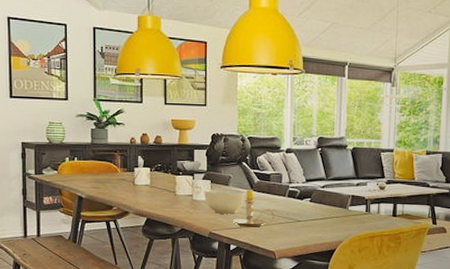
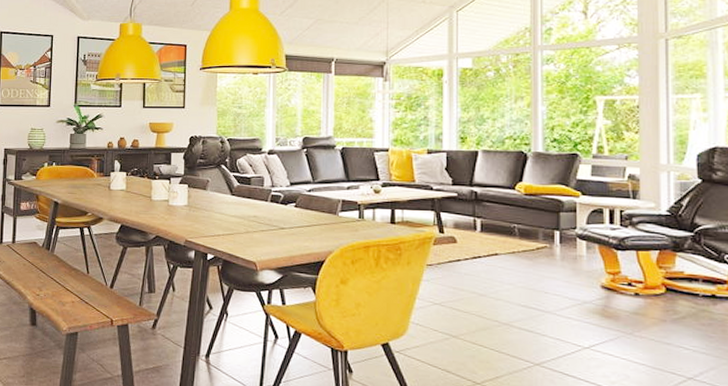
bowl: present [204,189,246,214] -> none [180,193,225,221]
candlestick: present [232,189,275,227] -> none [210,193,256,235]

